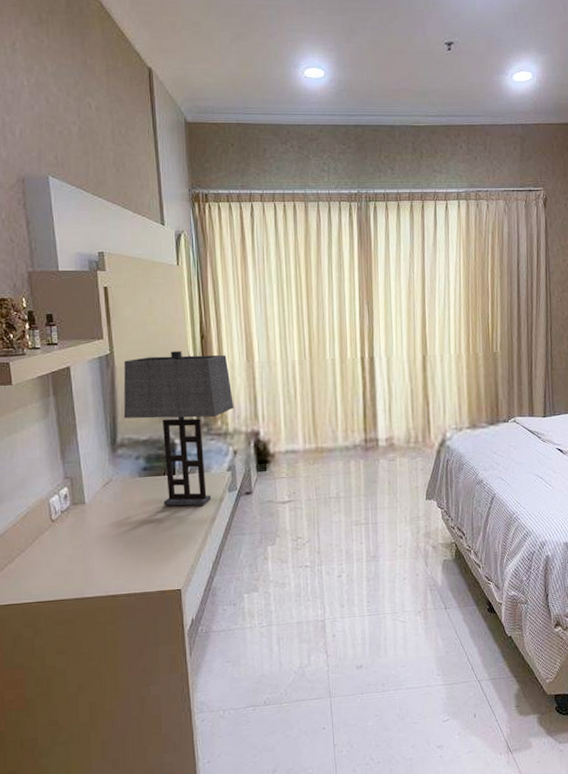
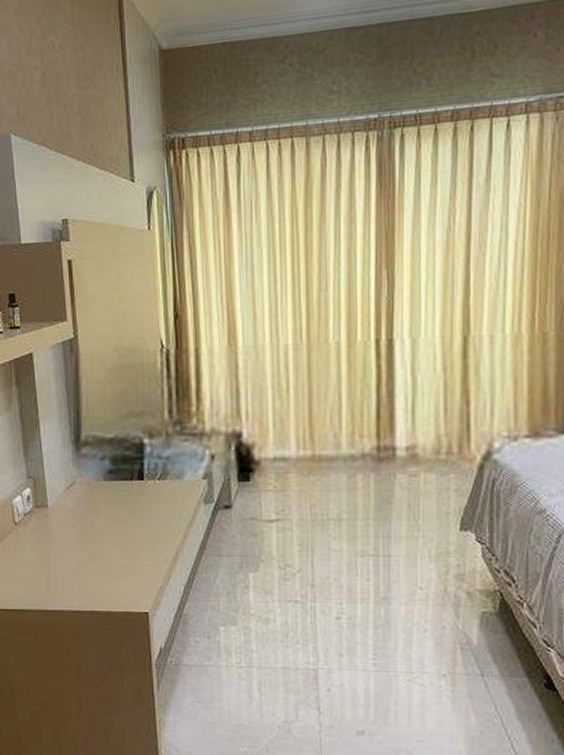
table lamp: present [123,351,234,506] -> none [88,334,212,519]

